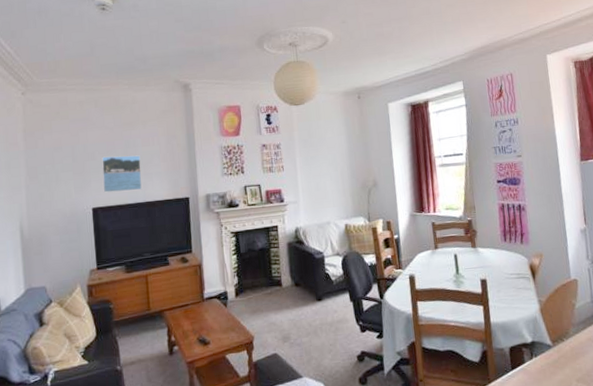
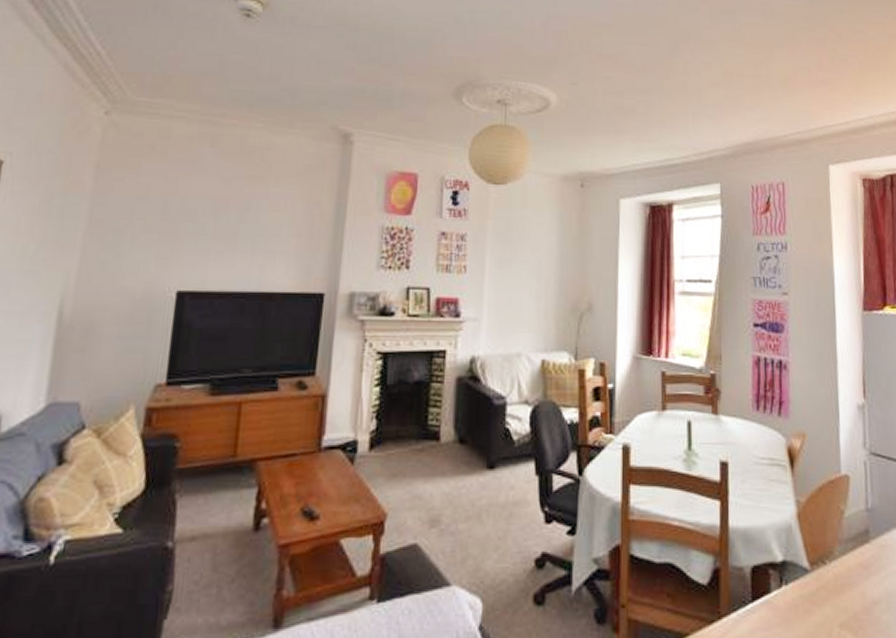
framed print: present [102,155,142,193] -> none [198,218,263,274]

